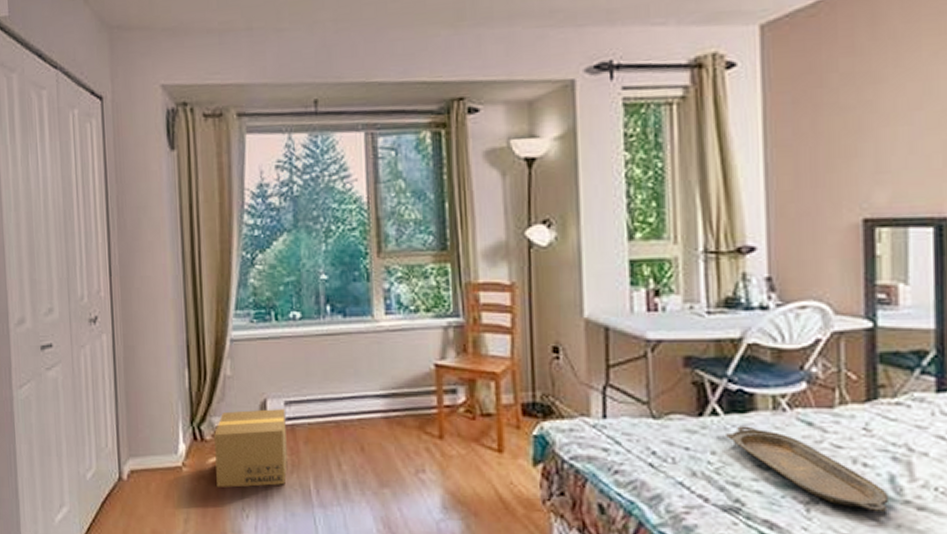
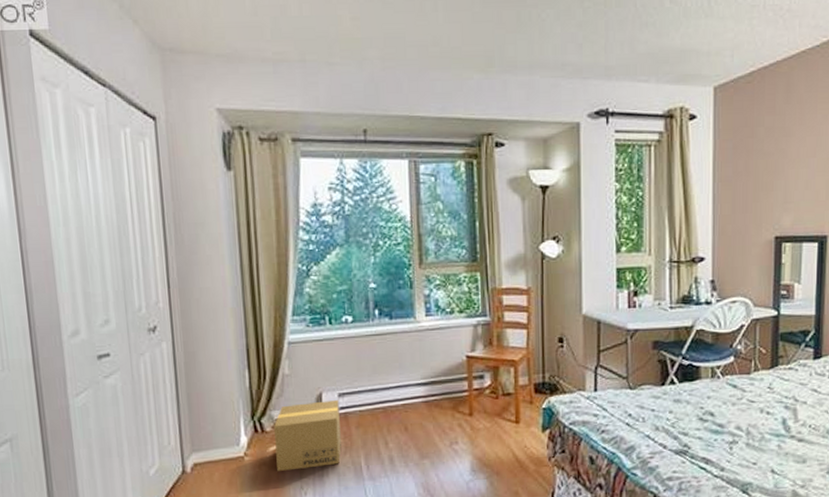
serving tray: present [726,426,890,511] -> none [680,390,782,445]

